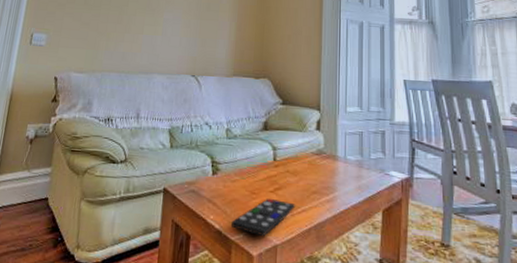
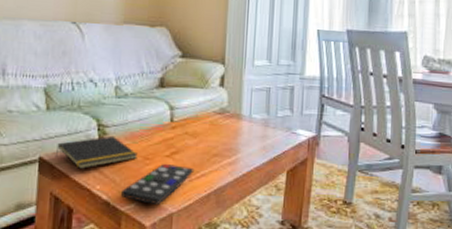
notepad: none [176,171,245,200] -> present [55,135,138,169]

